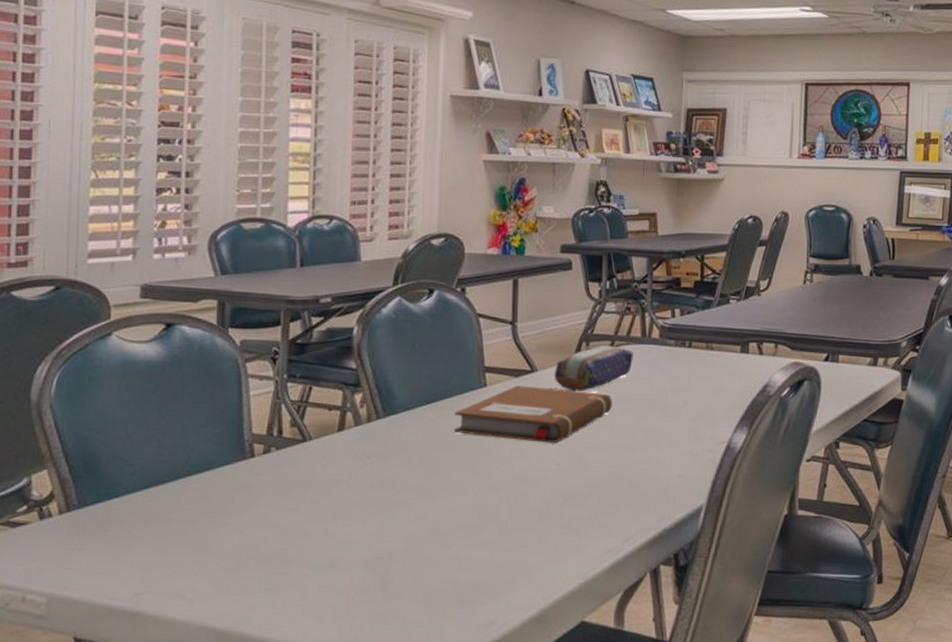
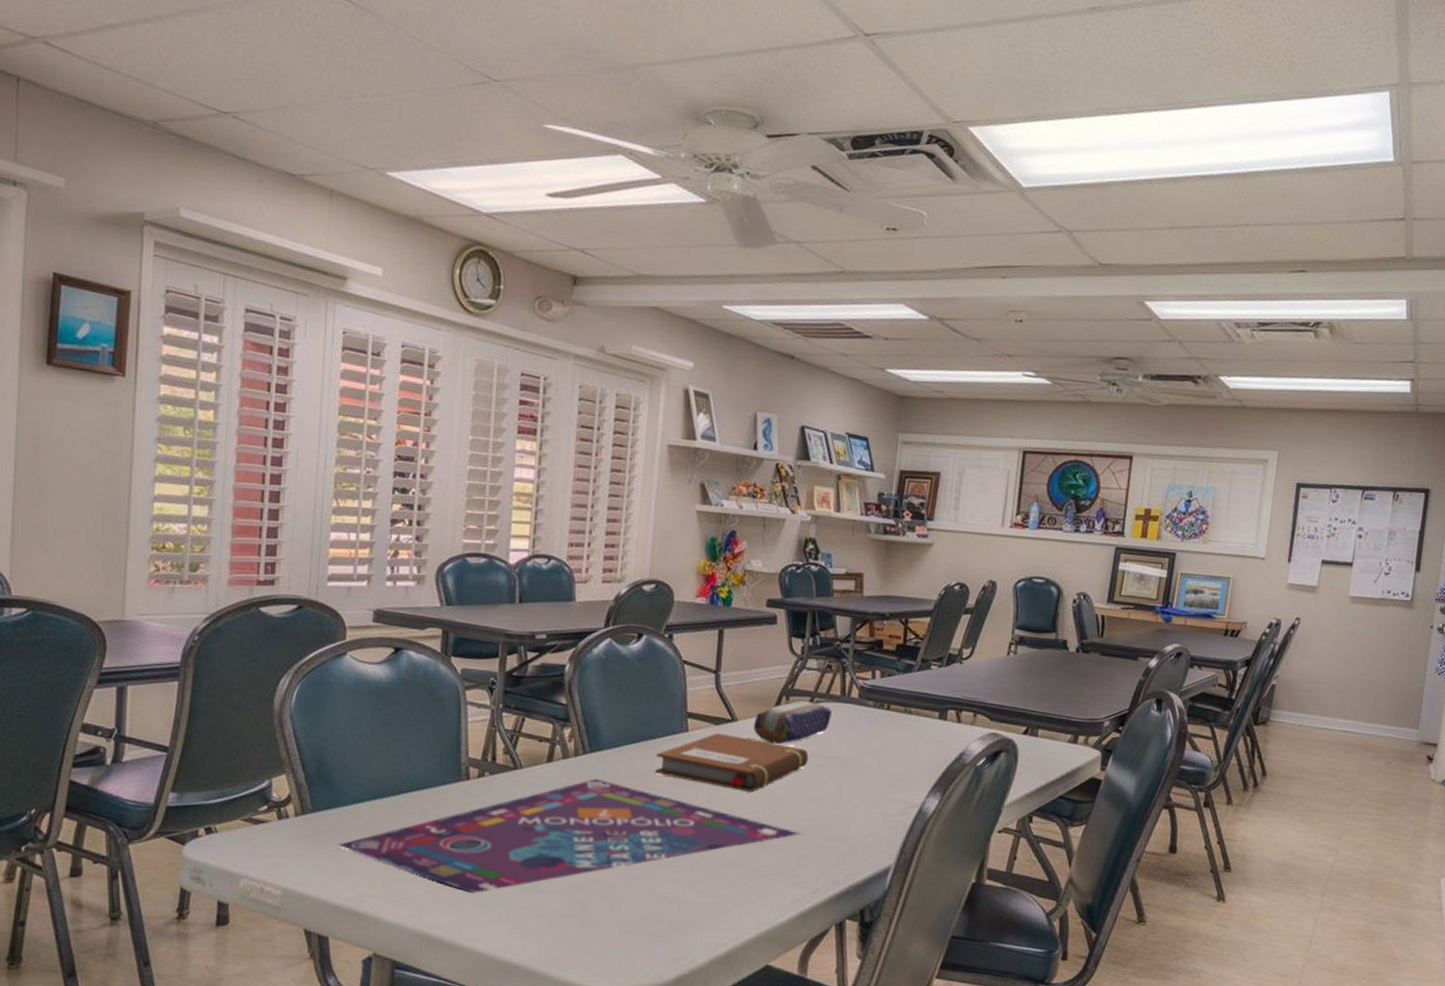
gameboard: none [109,443,609,579] -> present [338,778,801,894]

